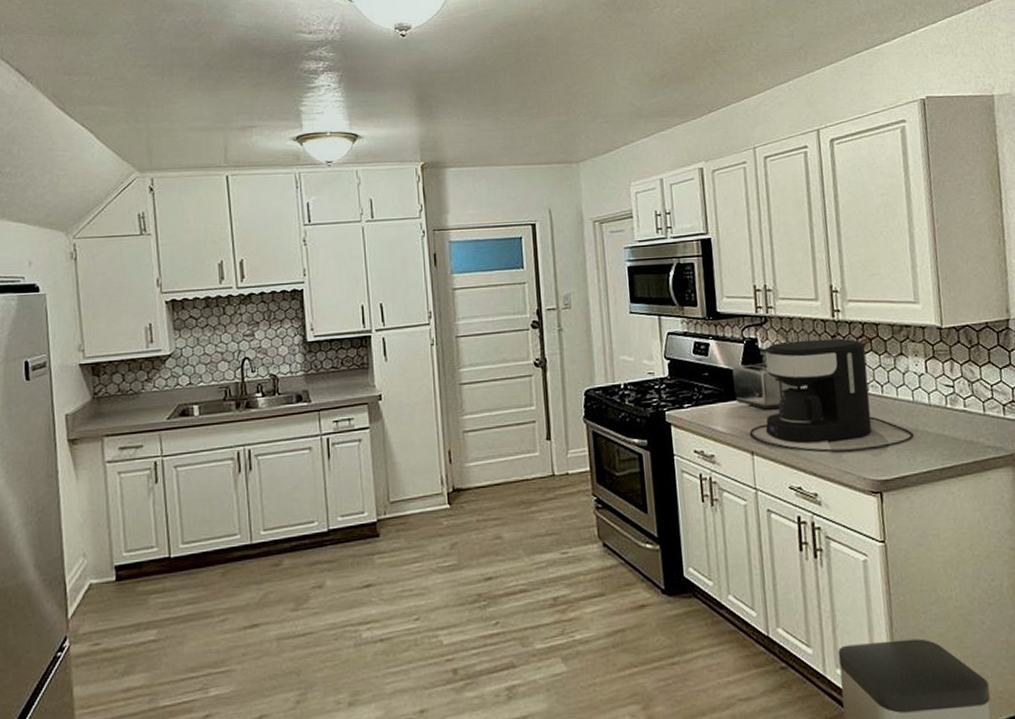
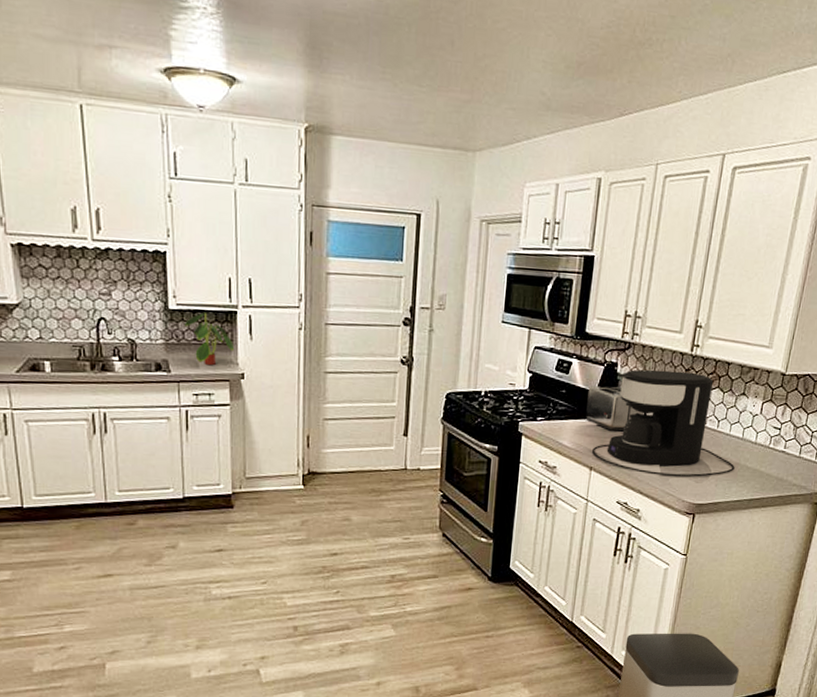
plant: none [321,341,370,391] -> present [184,313,234,366]

